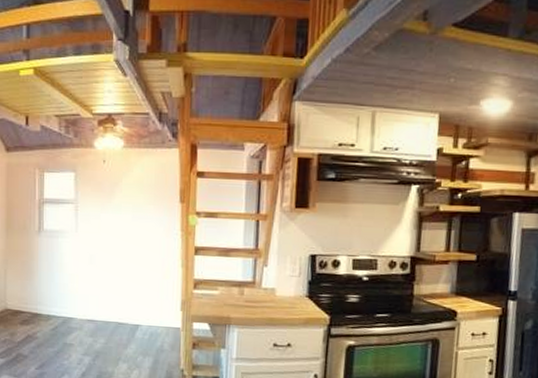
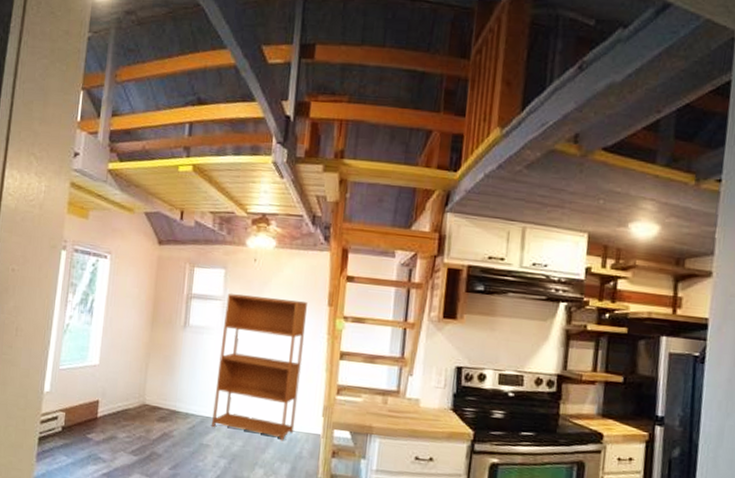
bookshelf: none [74,196,159,336] -> present [212,294,307,441]

